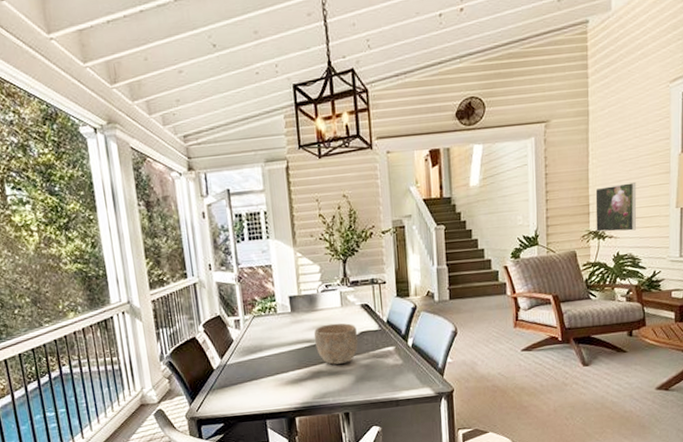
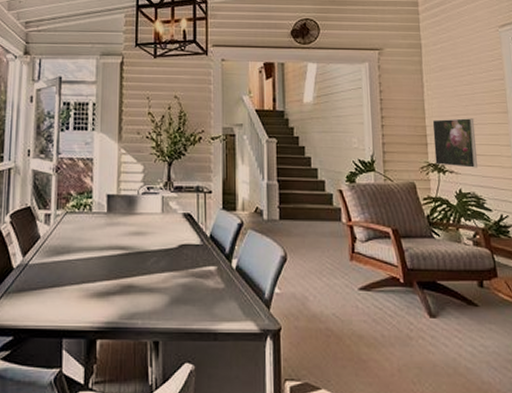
bowl: present [313,323,359,365] -> none [128,231,177,279]

